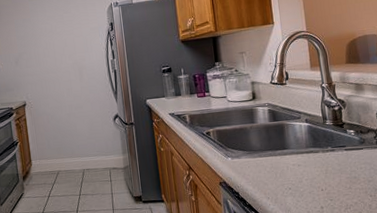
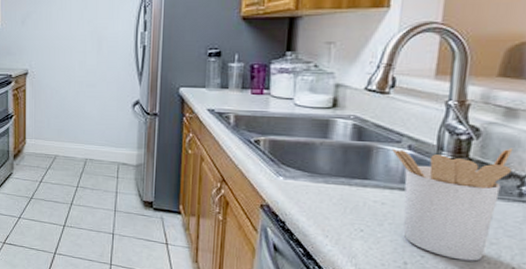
utensil holder: none [296,111,369,198] -> present [392,148,514,261]

